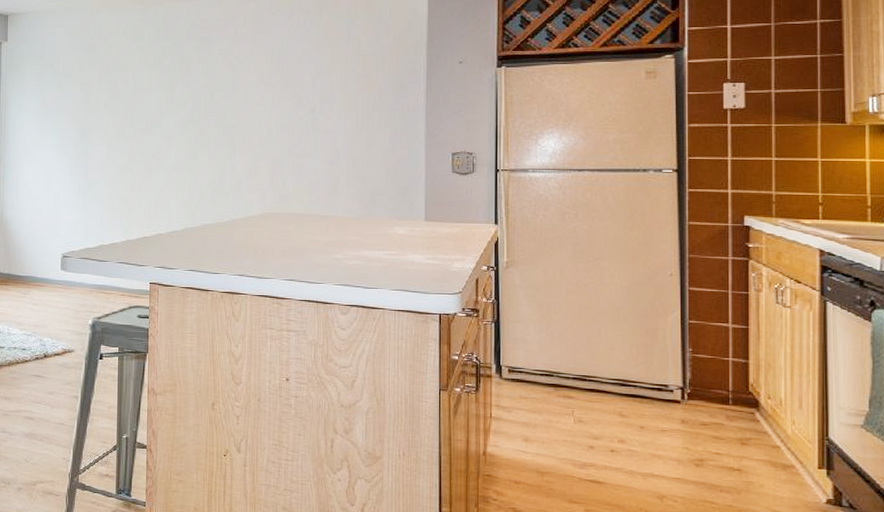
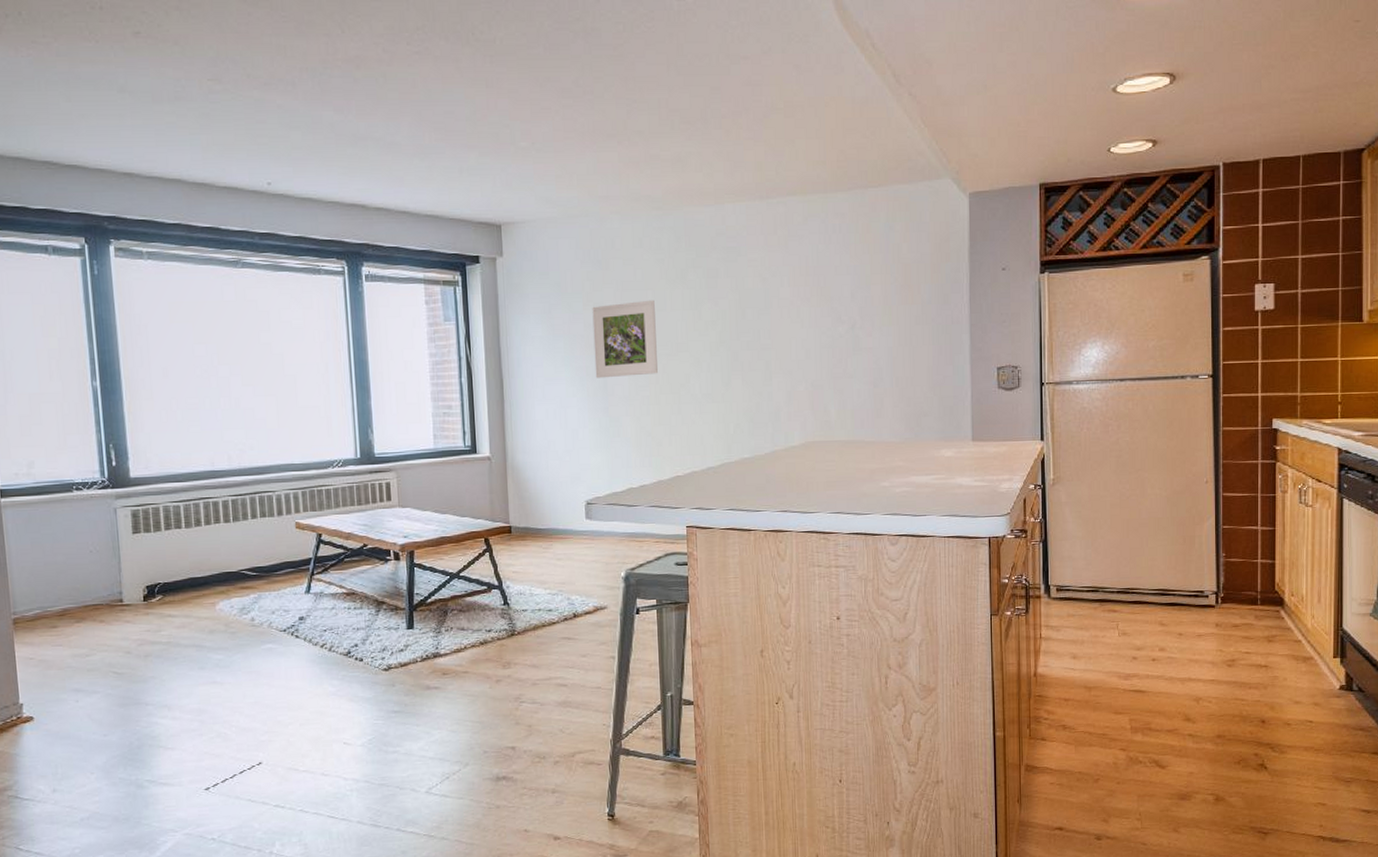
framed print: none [78,81,134,147] -> present [592,300,658,379]

